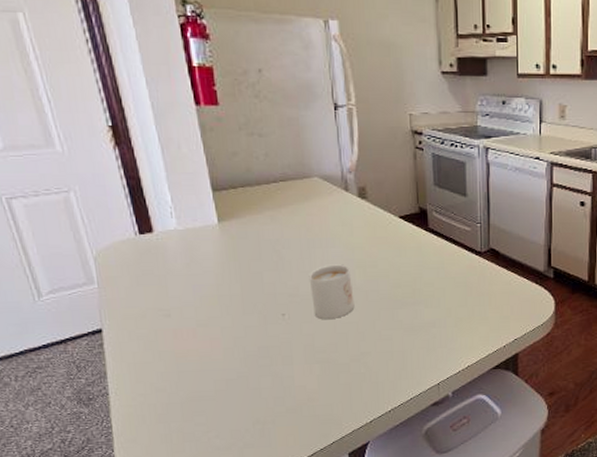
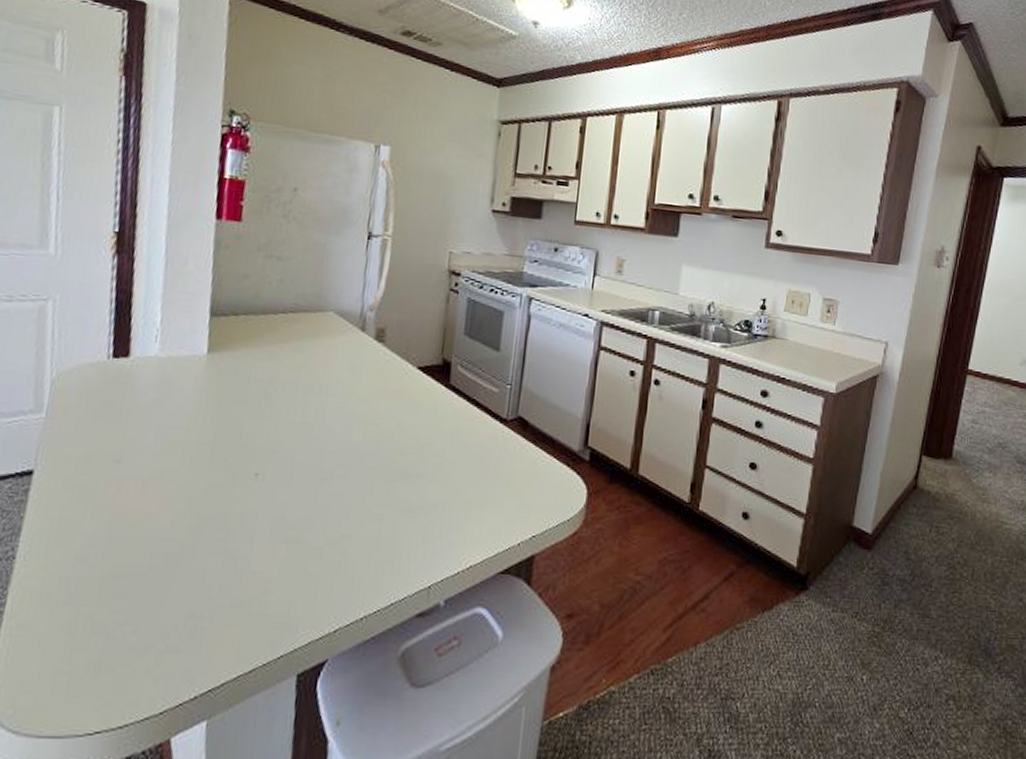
mug: present [308,264,355,319] -> none [294,417,348,486]

